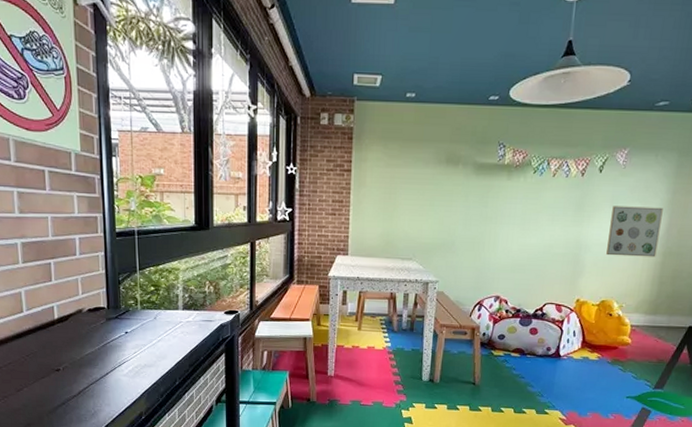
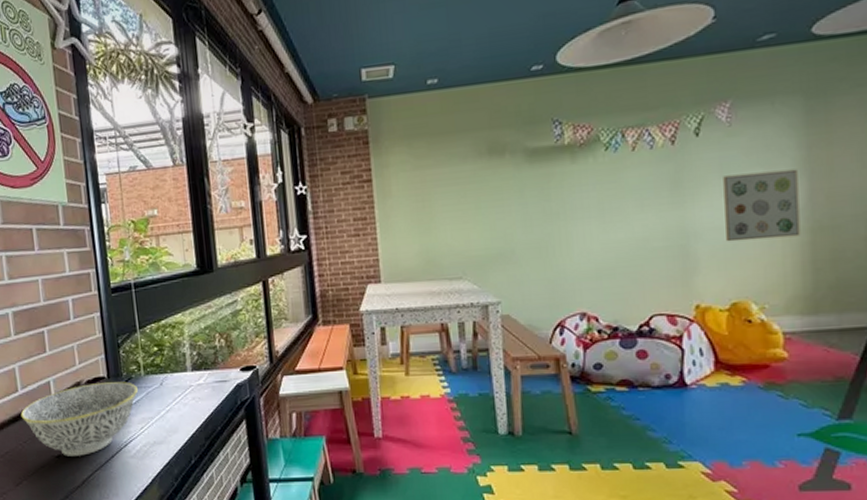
bowl: none [24,312,134,371] -> present [20,382,138,456]

